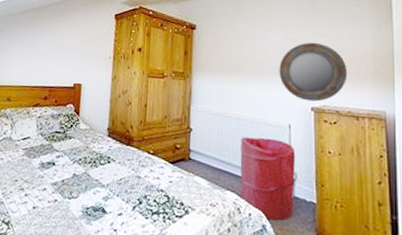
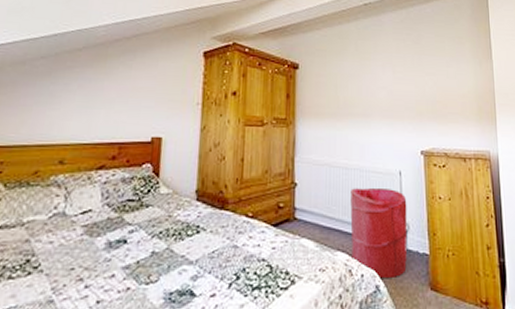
home mirror: present [279,42,348,102] -> none [388,81,454,145]

